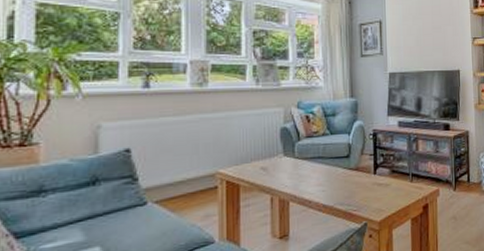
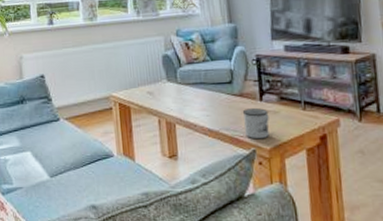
mug: none [357,181,381,212] -> present [242,108,269,139]

